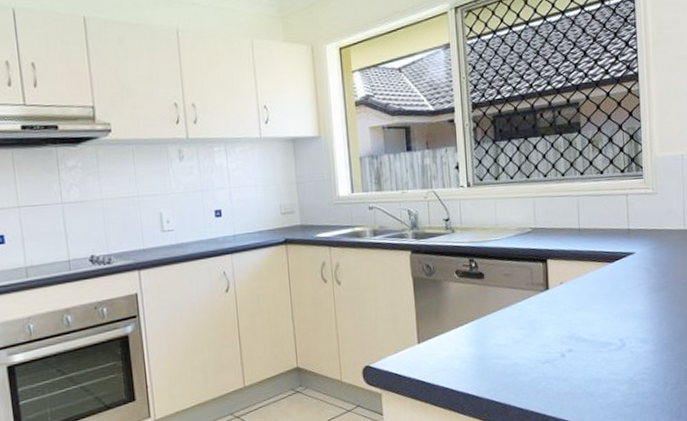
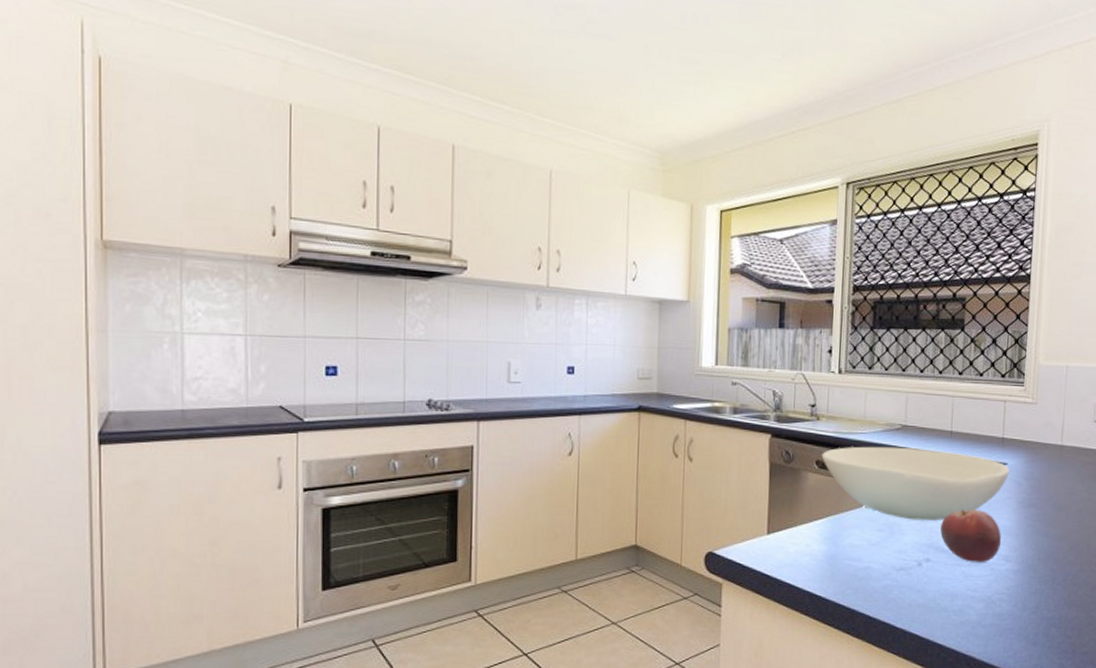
bowl: none [460,248,638,316] -> present [821,446,1009,522]
fruit: none [579,298,637,348] -> present [940,509,1001,562]

